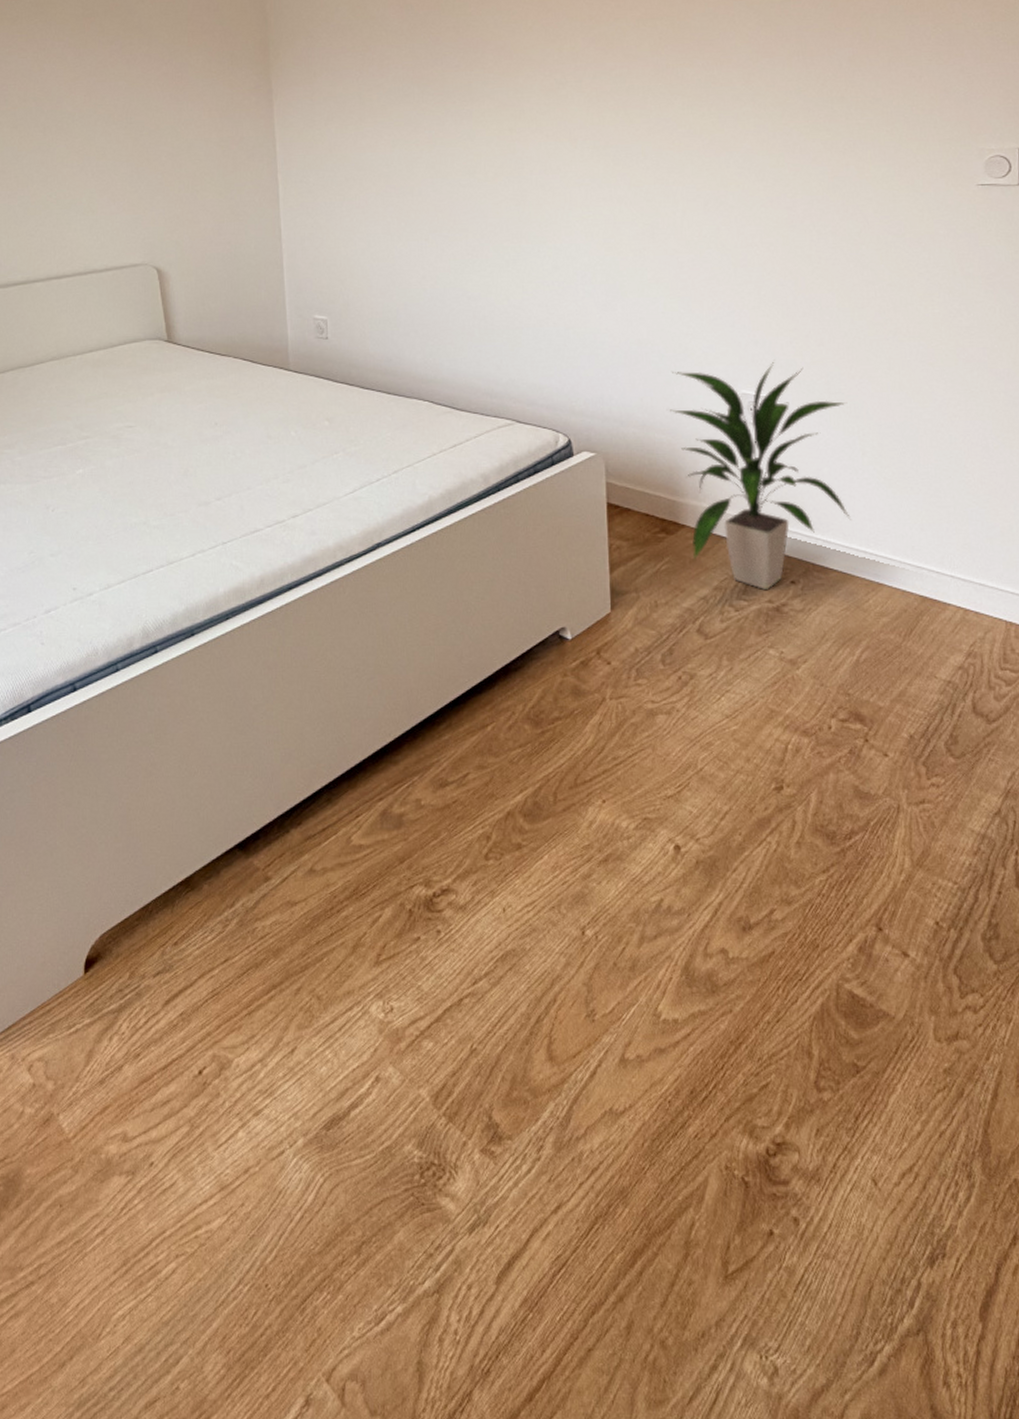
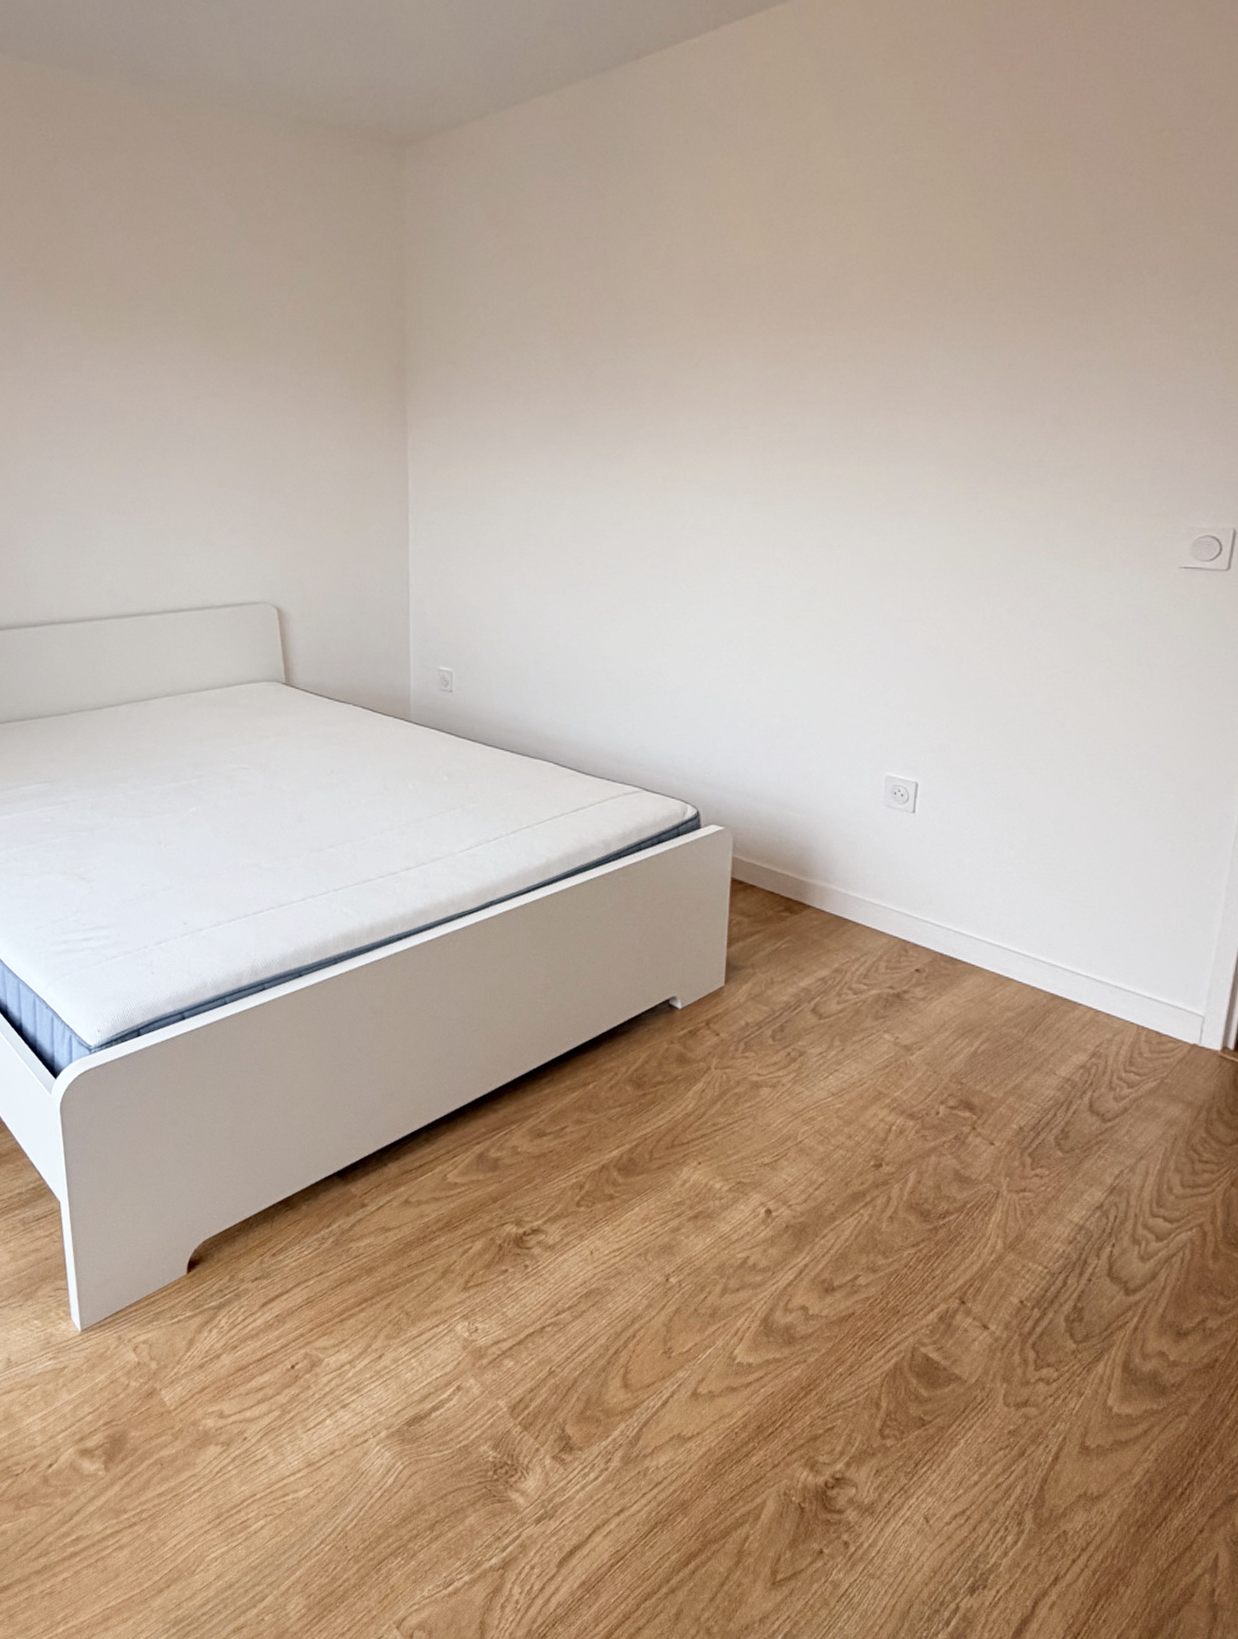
indoor plant: present [670,362,851,590] -> none [808,746,997,976]

